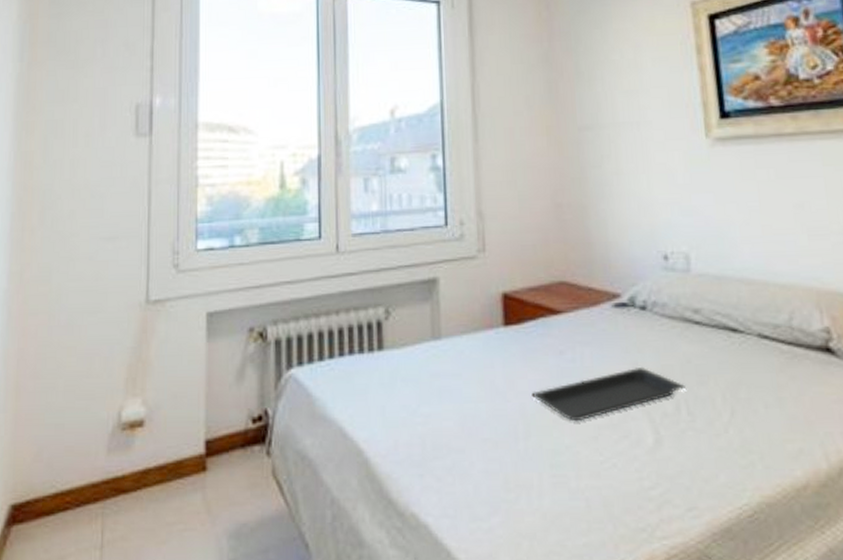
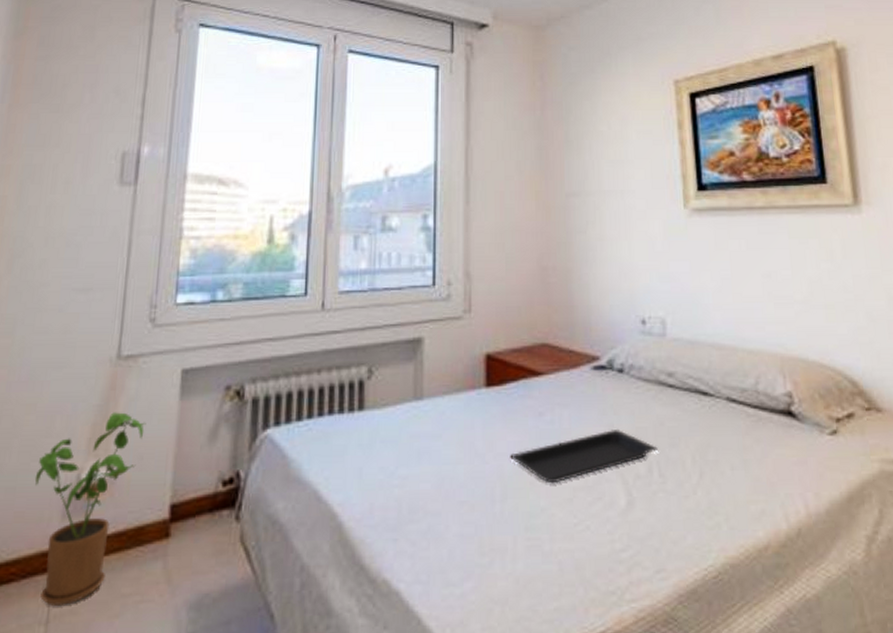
house plant: none [80,354,177,532] -> present [34,412,146,606]

